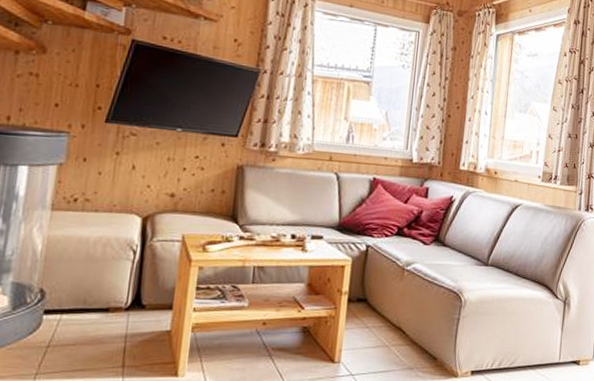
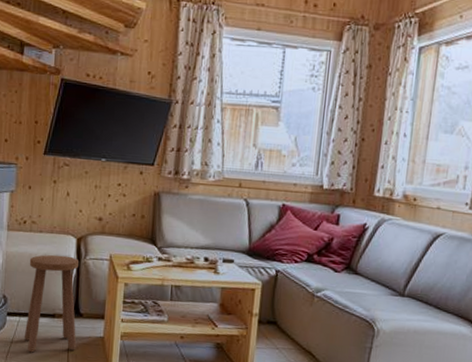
stool: none [65,237,143,357] -> present [24,254,79,353]

